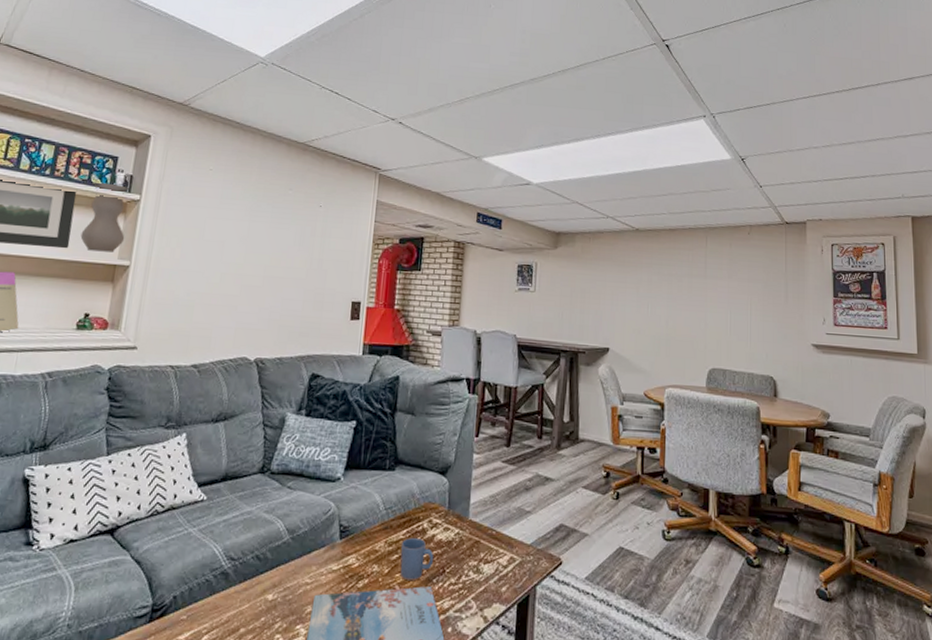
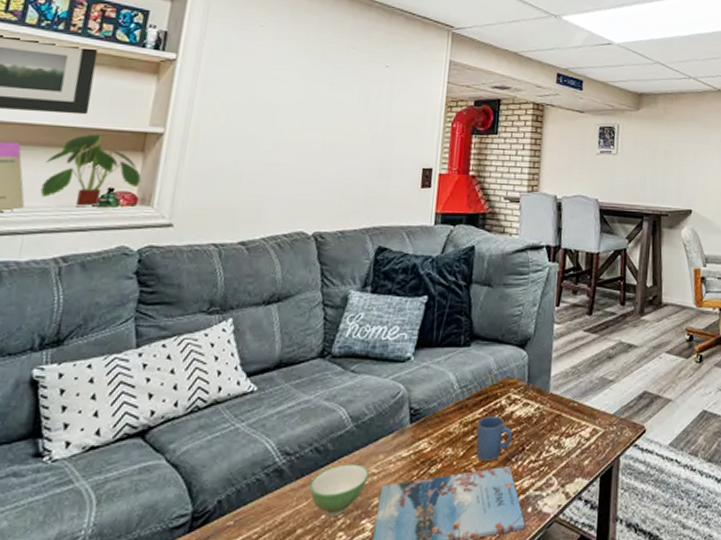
plant: none [31,266,112,330] -> present [40,134,142,207]
vase: present [80,182,130,253] -> none [102,39,164,118]
bowl: none [250,572,303,621] -> present [309,464,369,518]

